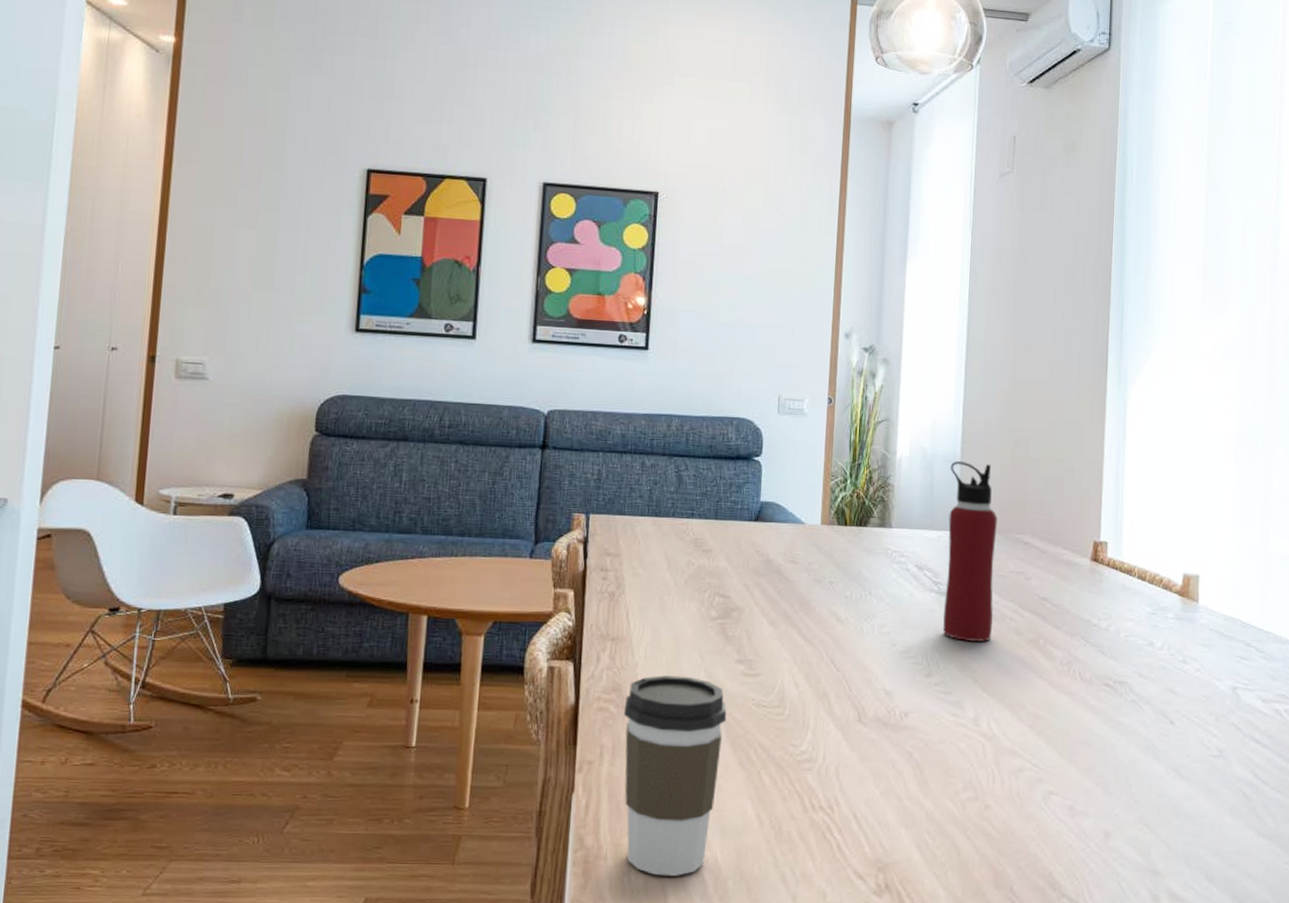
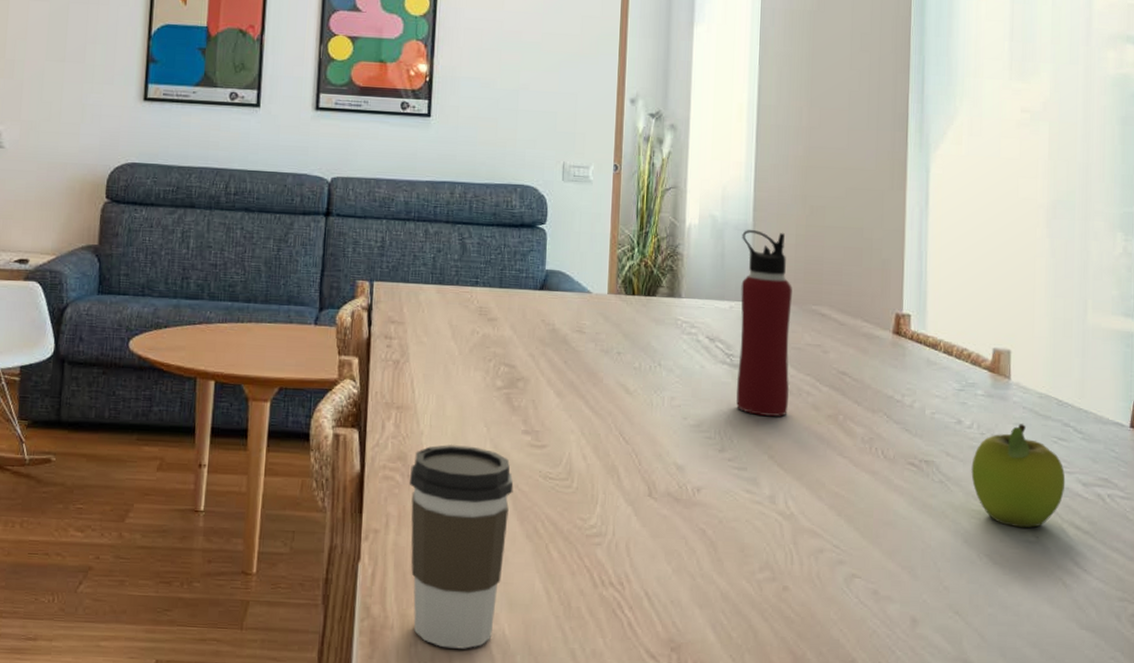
fruit: none [1161,645,1247,744] -> present [971,424,1066,528]

